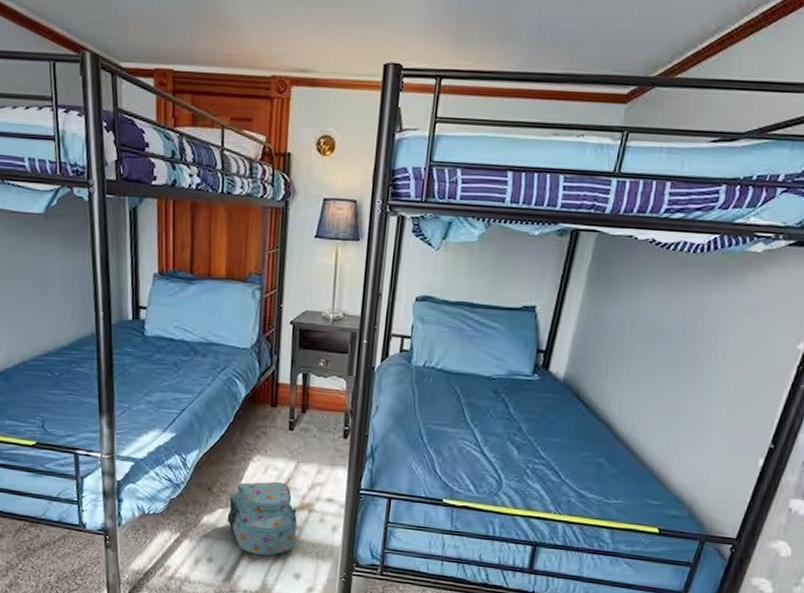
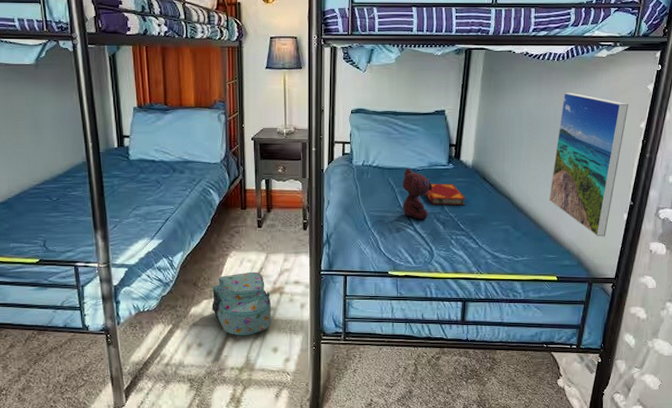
teddy bear: none [469,374,510,440] -> present [402,168,432,219]
hardback book: none [500,396,552,428] -> present [426,183,466,206]
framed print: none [660,295,785,486] -> present [549,92,628,237]

